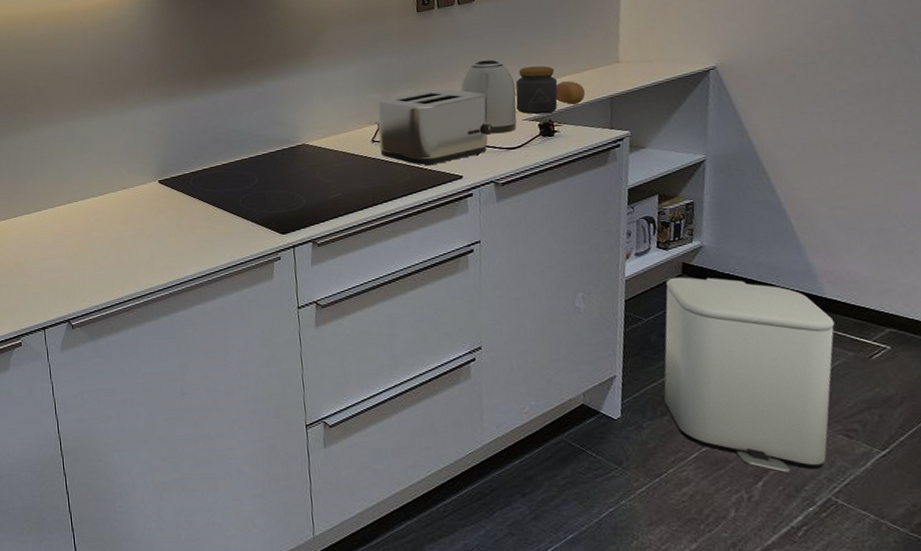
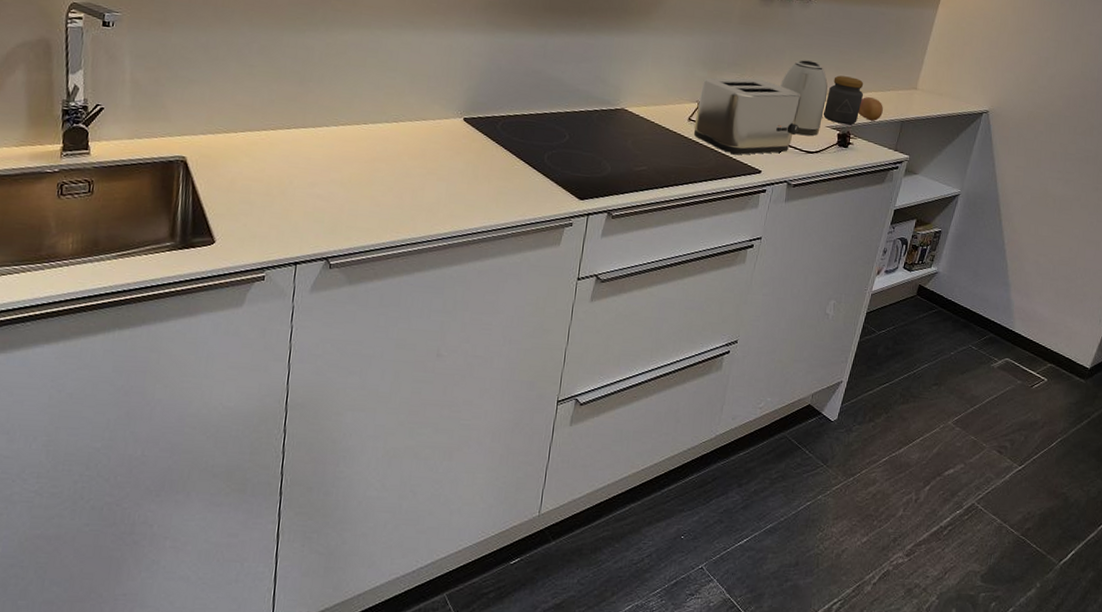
pedal bin: present [663,277,835,474] -> none [874,297,1015,481]

